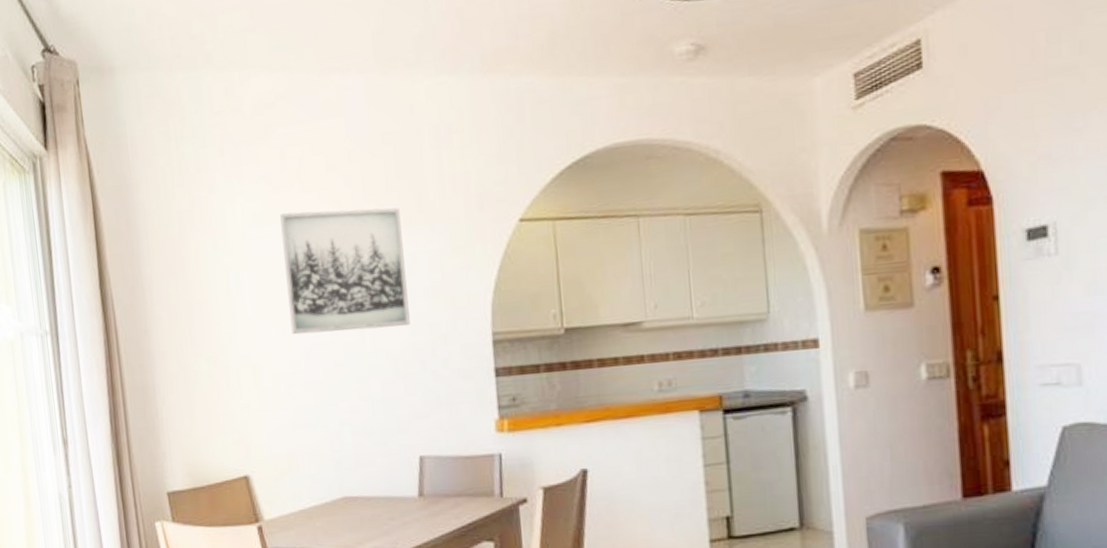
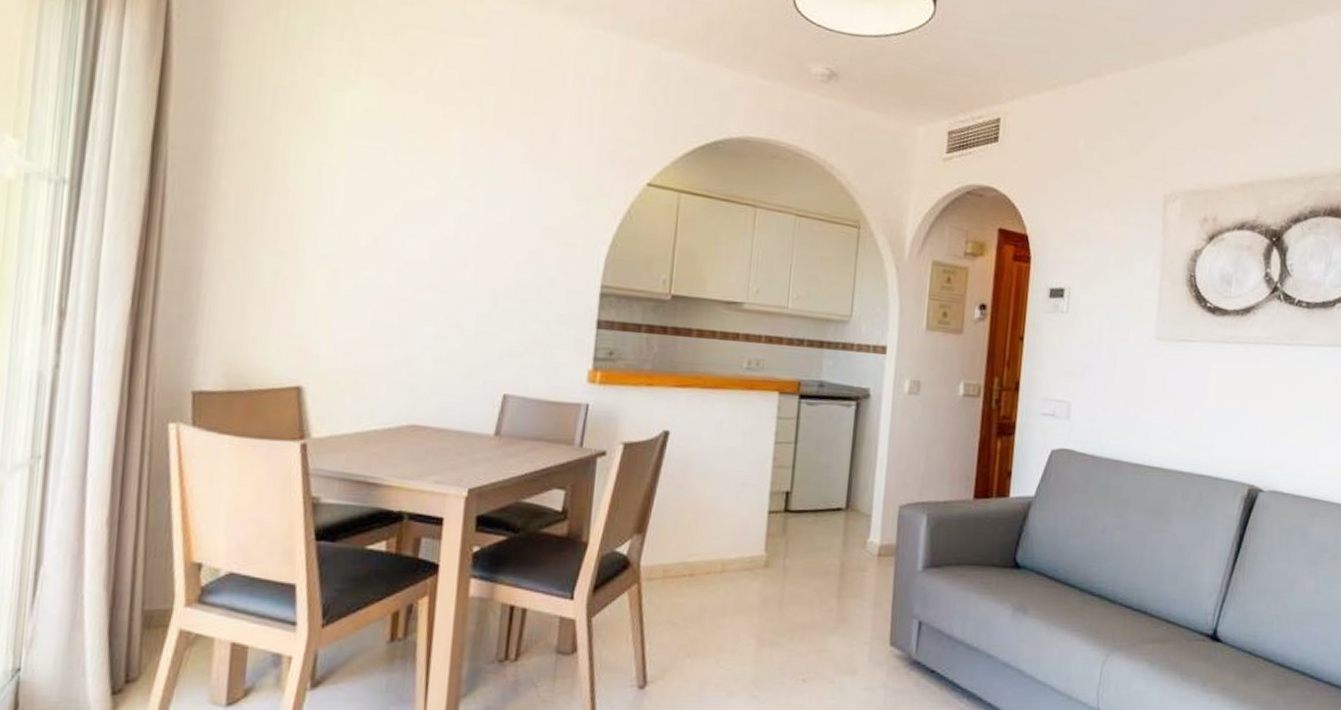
wall art: present [280,207,410,335] -> none [385,118,529,262]

